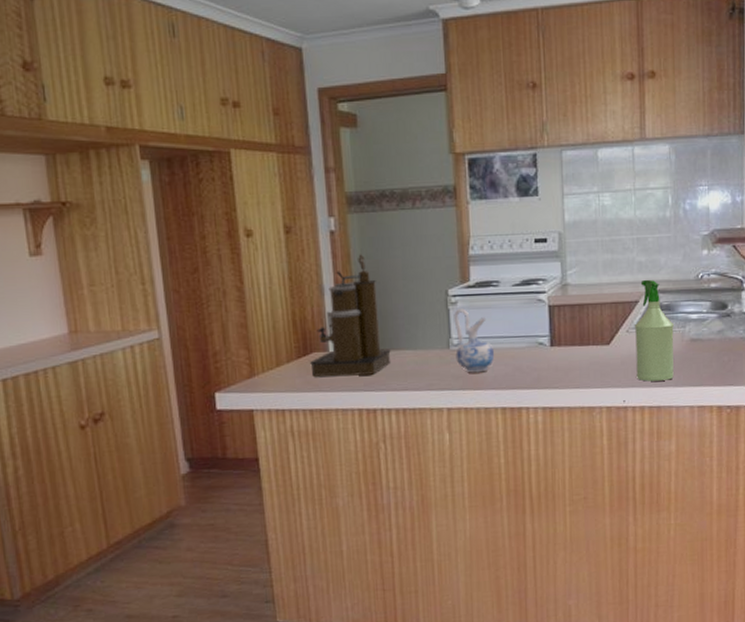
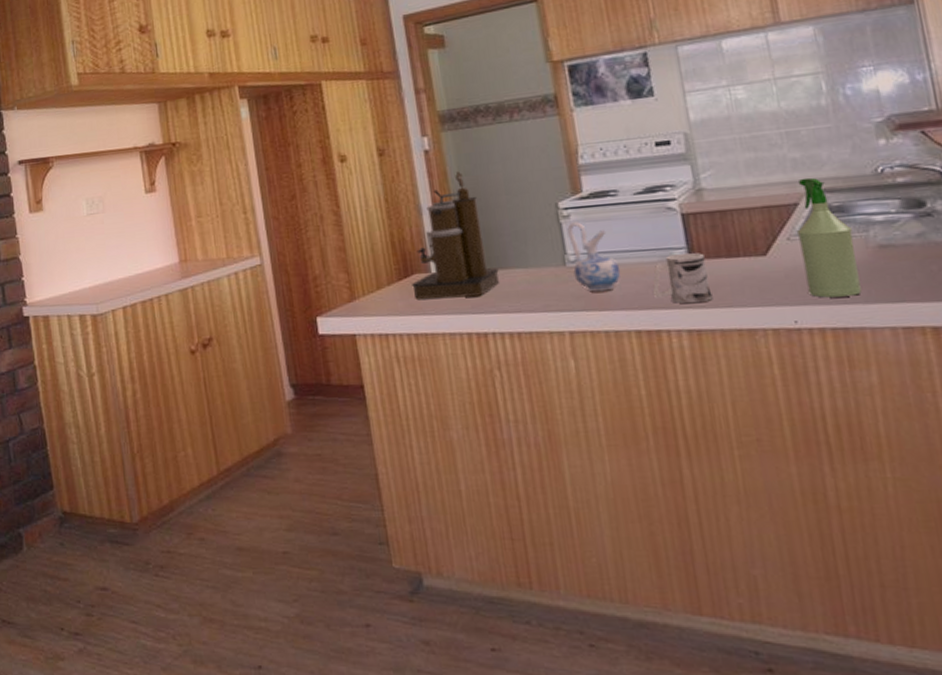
mug: none [518,341,565,385] -> present [652,253,713,304]

